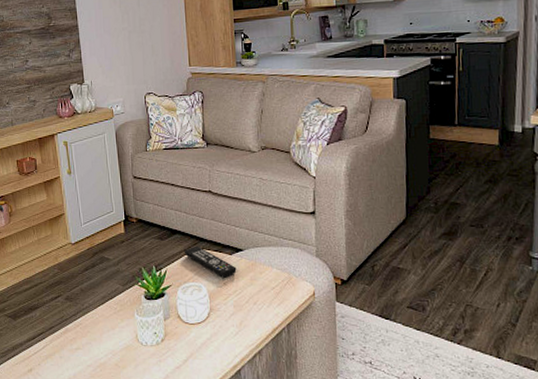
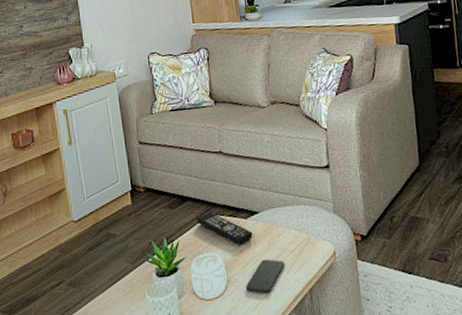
smartphone: none [228,293,266,324] -> present [246,259,285,294]

